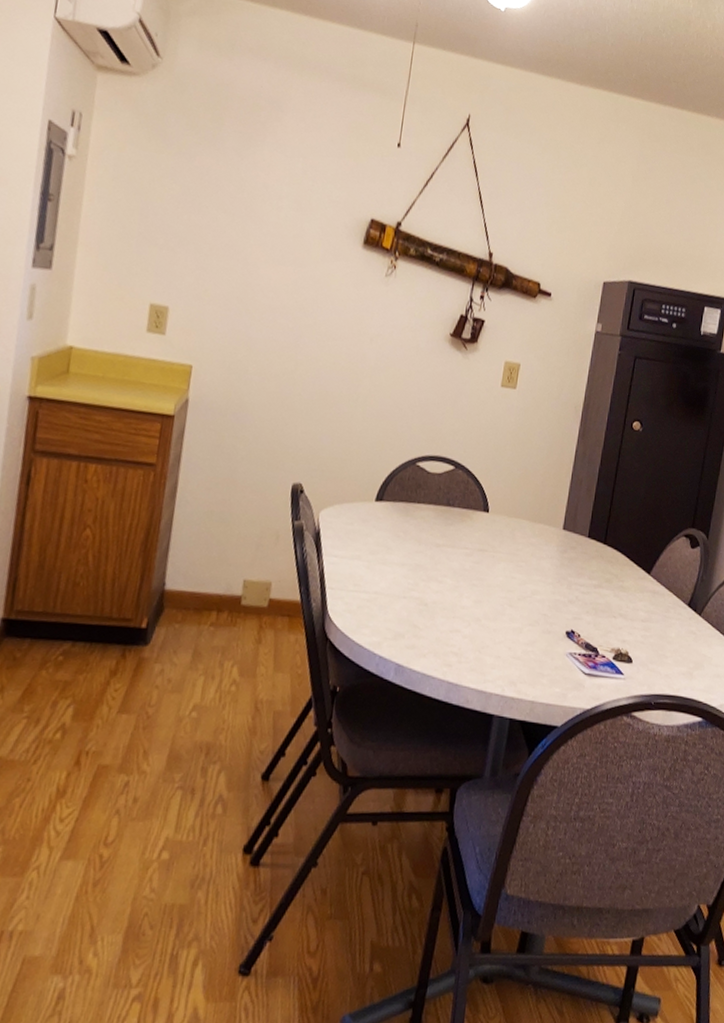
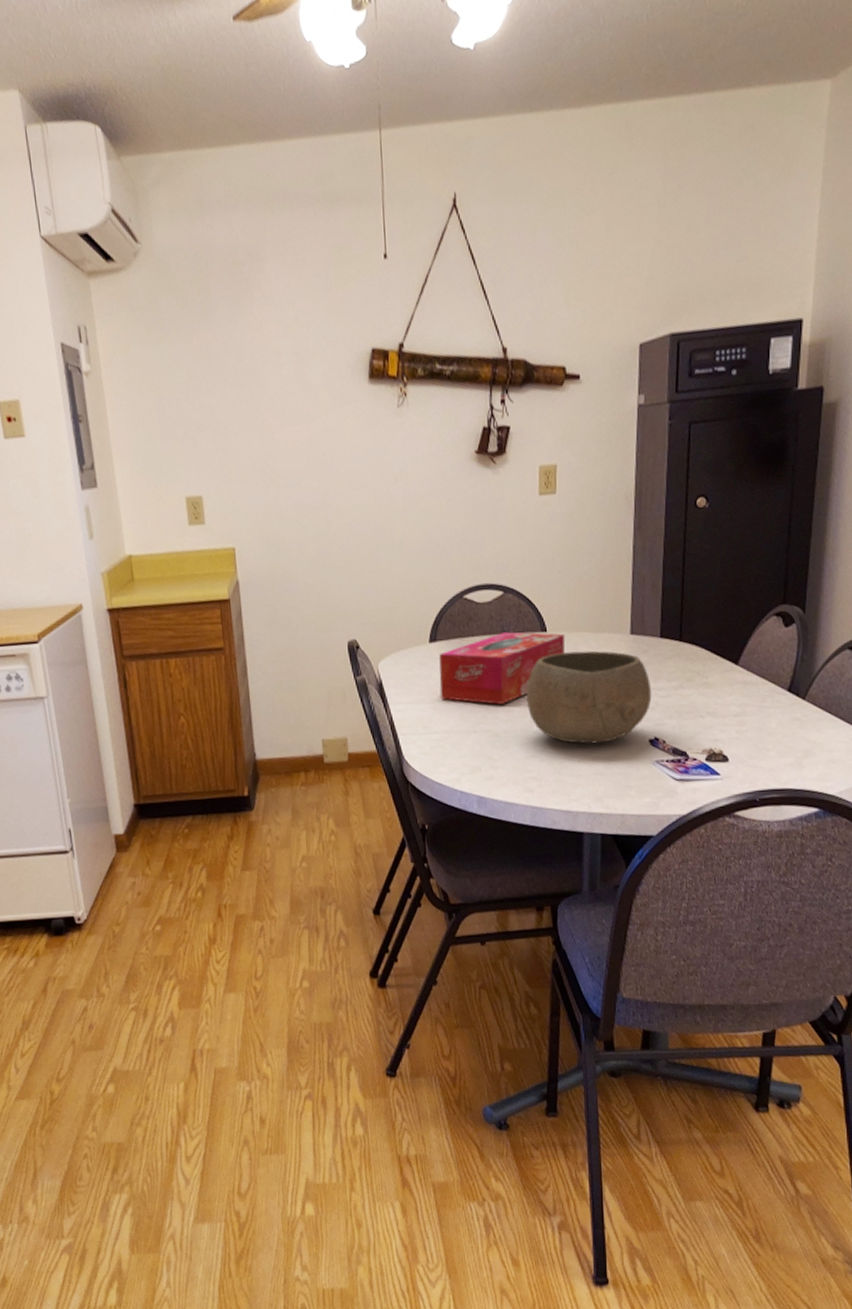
tissue box: none [376,505,505,575] -> present [439,632,566,705]
bowl: none [459,534,575,628] -> present [526,650,652,744]

